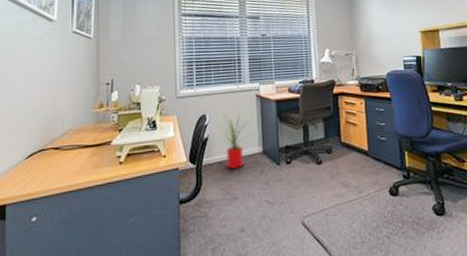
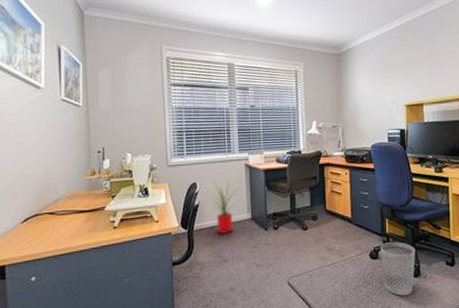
wastebasket: none [400,176,439,237] -> present [380,242,415,296]

